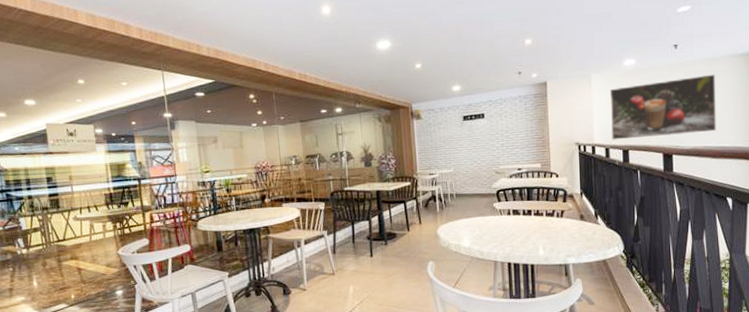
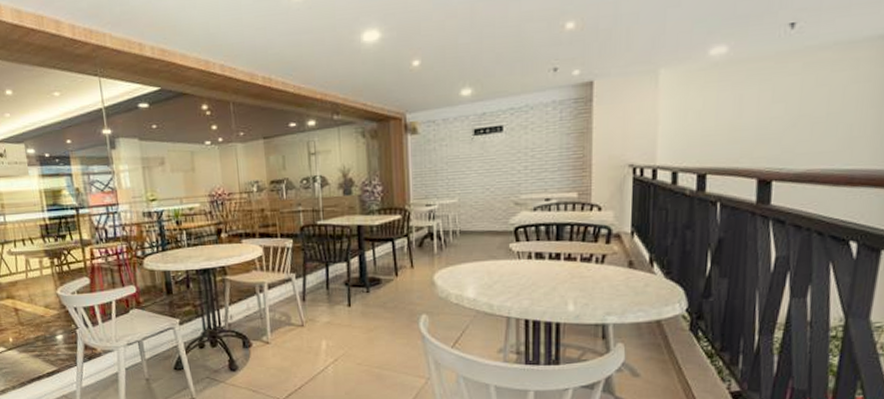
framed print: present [610,74,716,140] -> none [683,64,851,161]

